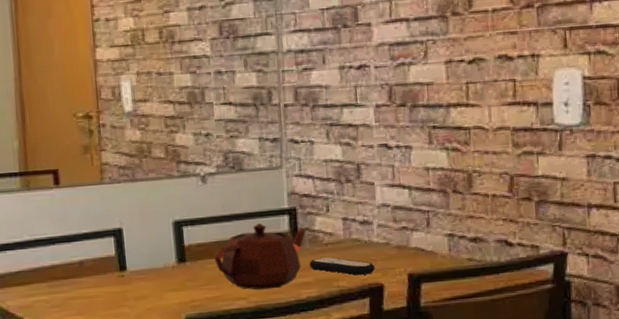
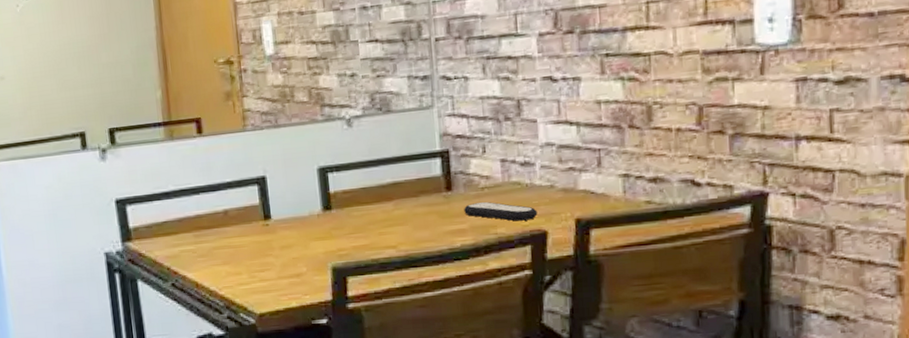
teapot: present [214,223,307,290] -> none [361,168,461,238]

